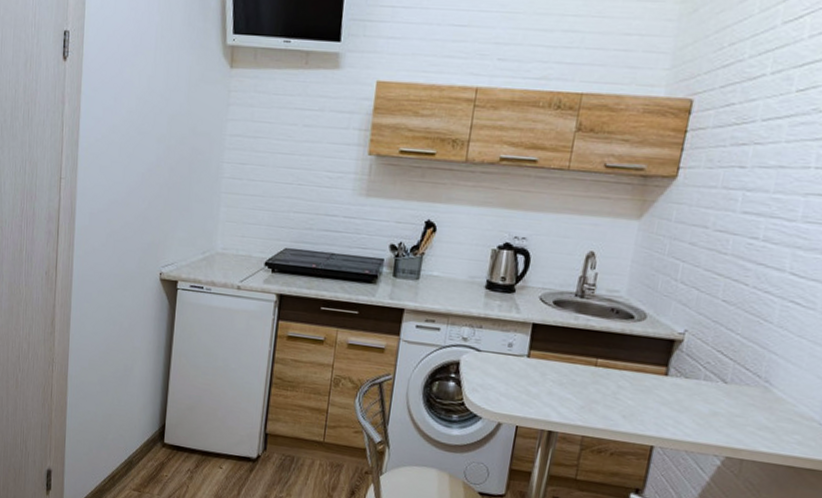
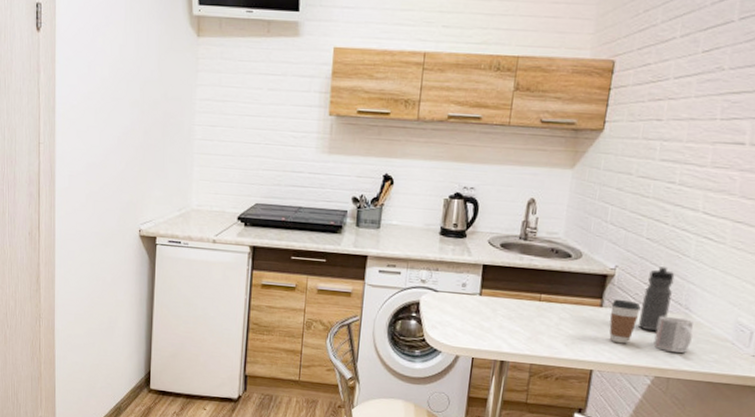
coffee cup: none [674,367,713,419] -> present [609,299,641,344]
water bottle: none [708,333,754,407] -> present [637,267,675,332]
mug: none [725,388,774,432] -> present [653,316,693,354]

